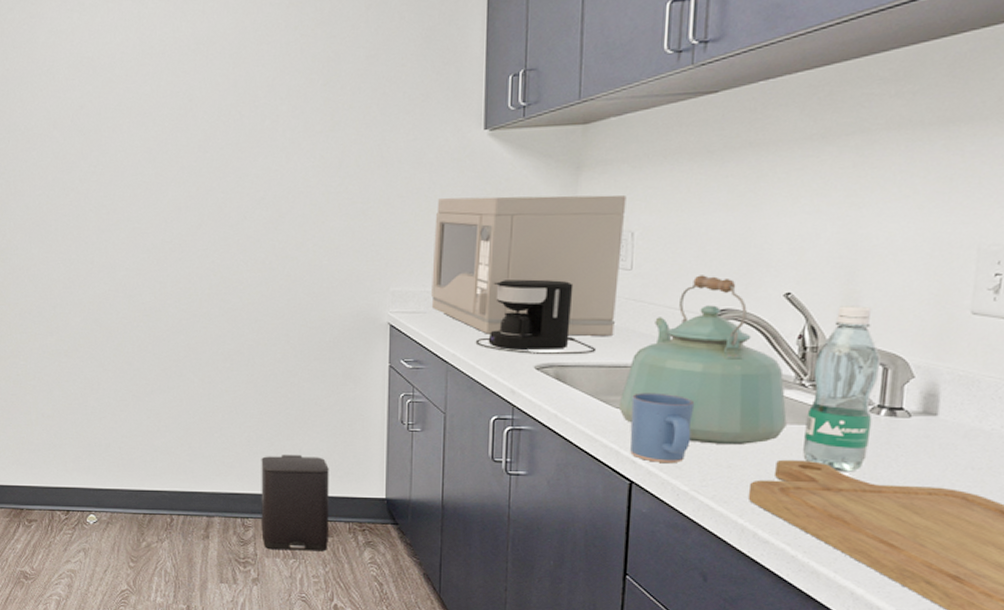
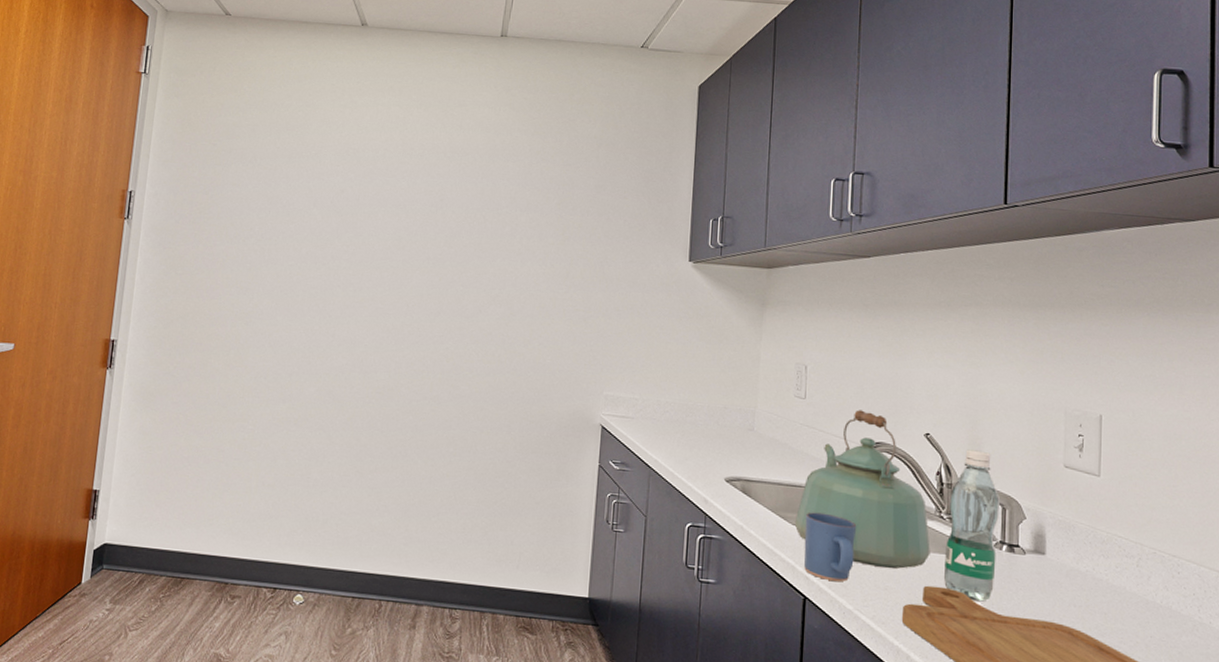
pedal bin: present [261,455,329,552] -> none [467,545,538,650]
microwave: present [431,195,627,336] -> none [638,316,801,456]
coffee maker: present [475,279,597,355] -> none [675,395,777,471]

